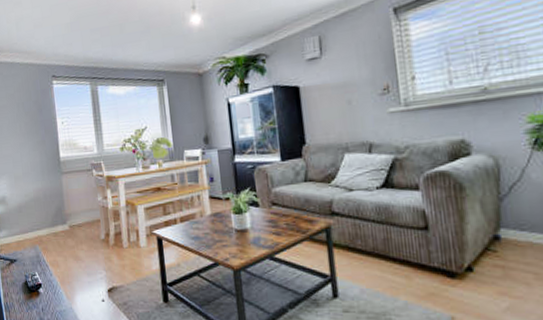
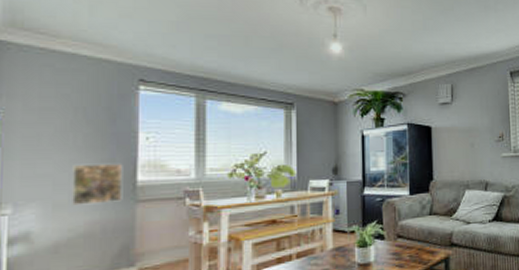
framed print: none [22,145,53,177] -> present [72,164,123,206]

